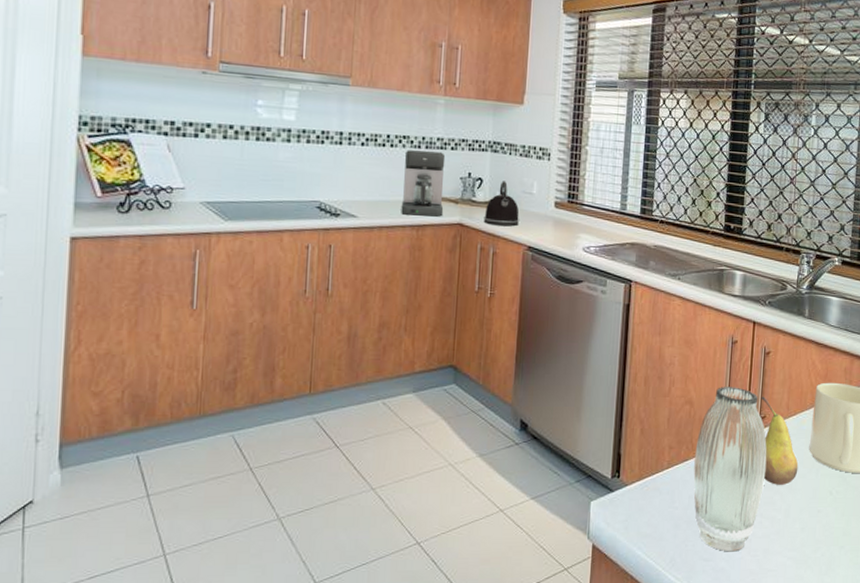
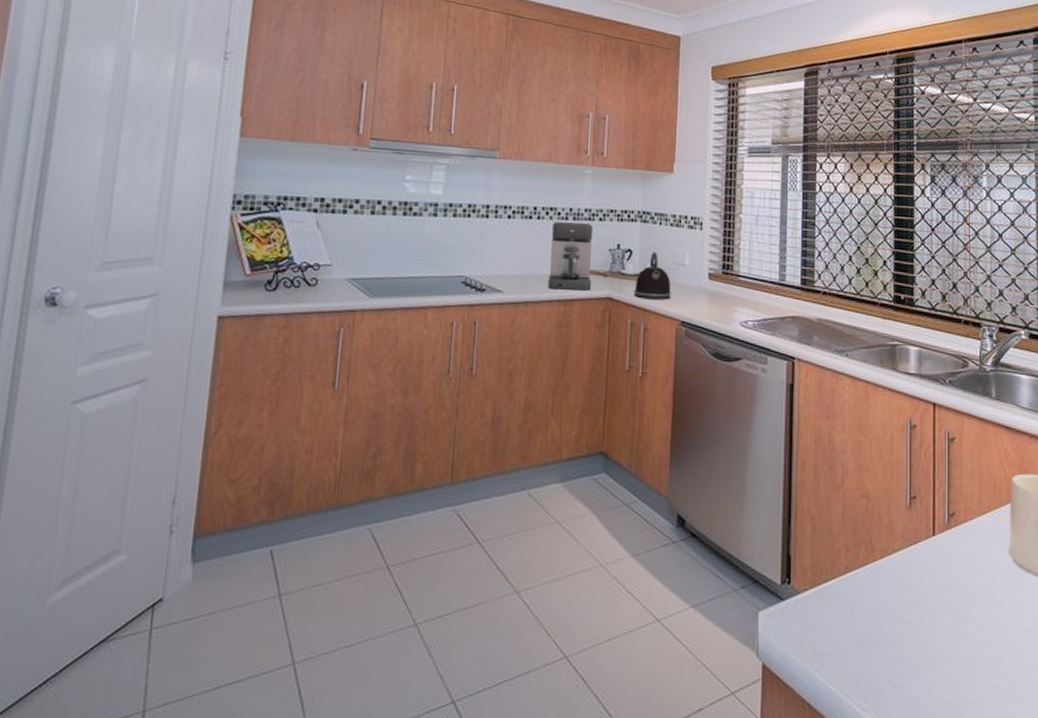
vase: present [693,387,767,552] -> none [875,478,960,677]
fruit: present [761,396,799,485] -> none [948,489,998,596]

